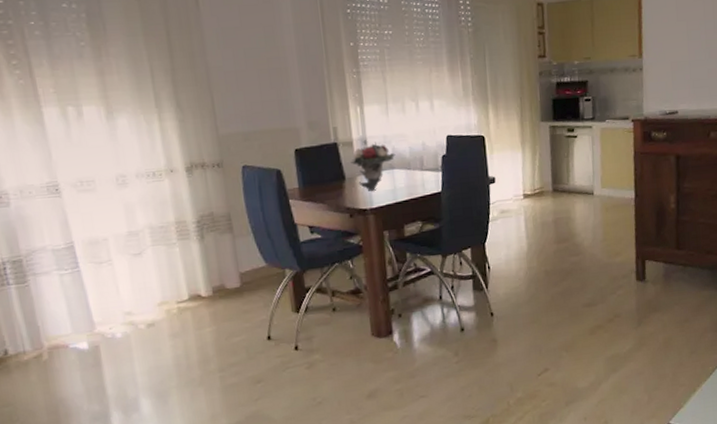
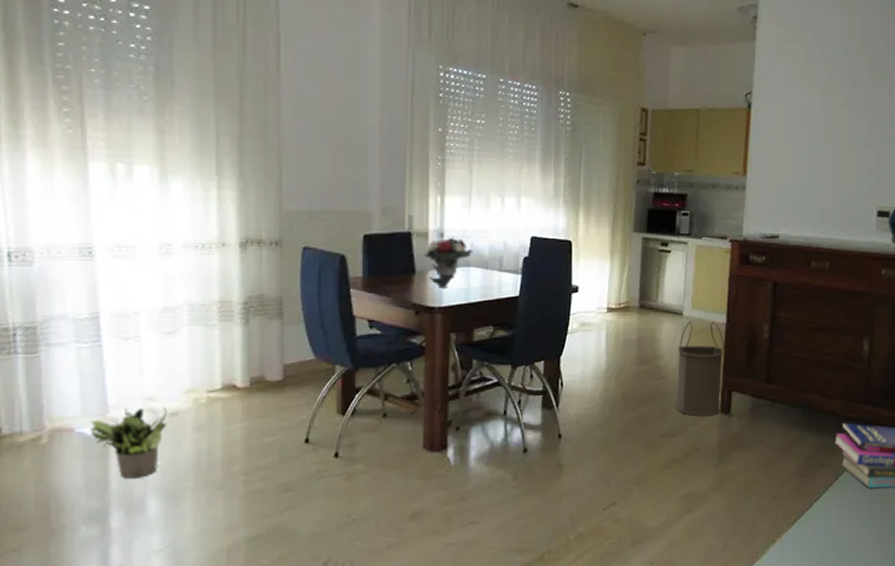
potted plant: none [81,319,147,384] -> present [88,407,167,479]
basket: none [592,197,636,286] -> present [676,321,725,416]

